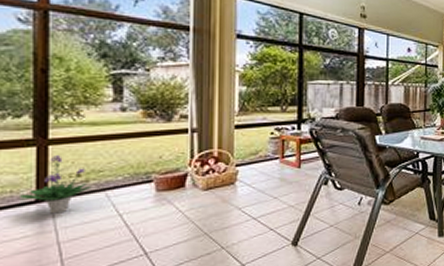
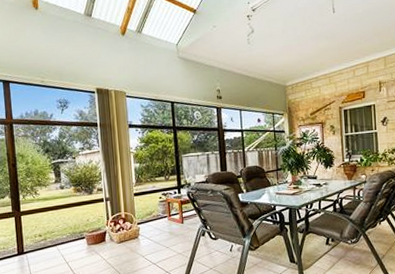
potted plant: present [20,154,92,214] -> none [9,221,49,263]

